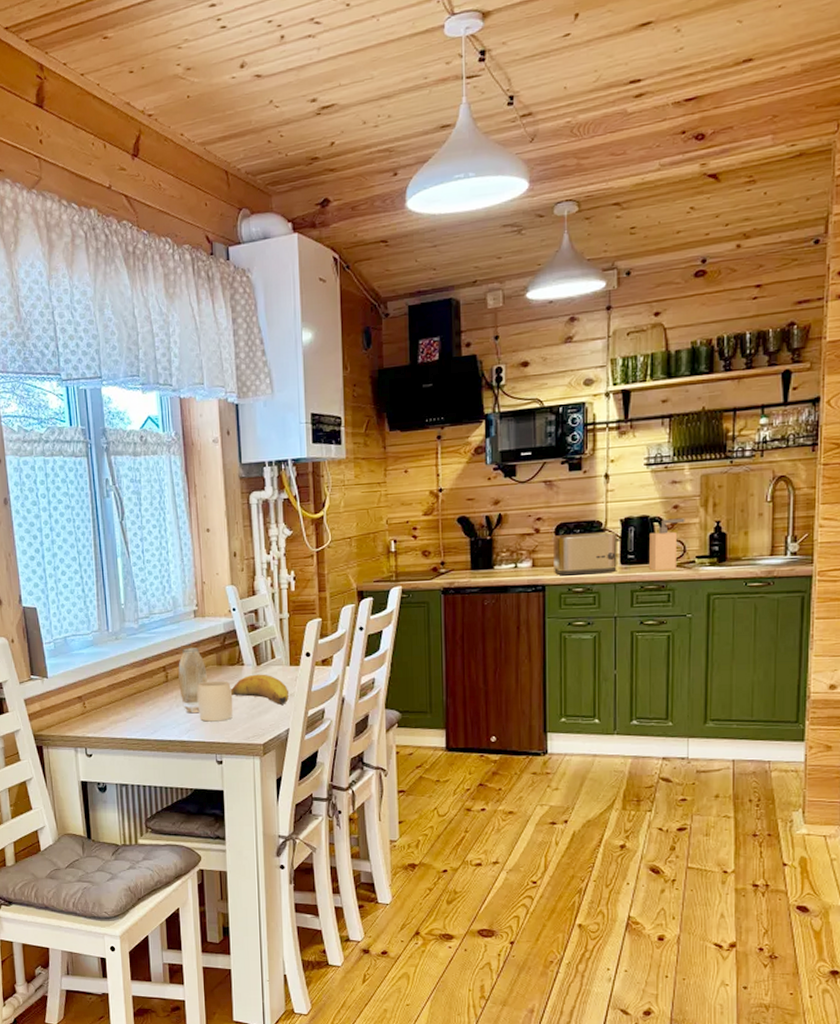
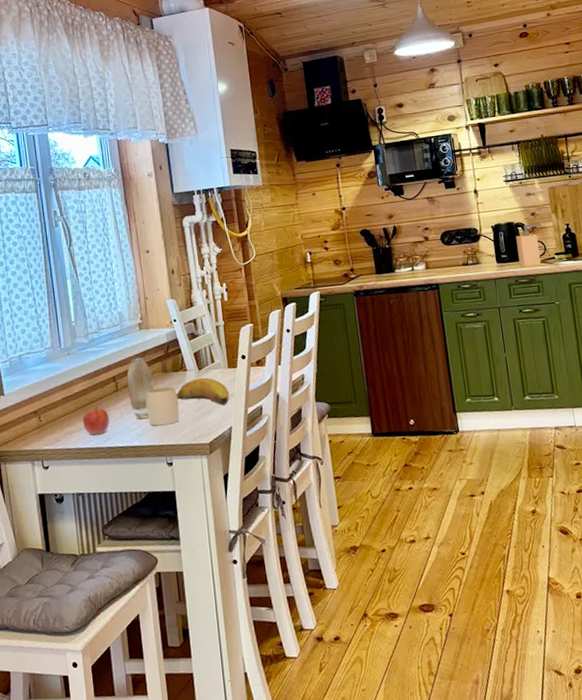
fruit: none [129,696,157,726] -> present [83,405,110,435]
toaster: present [554,531,620,576] -> none [440,236,494,275]

